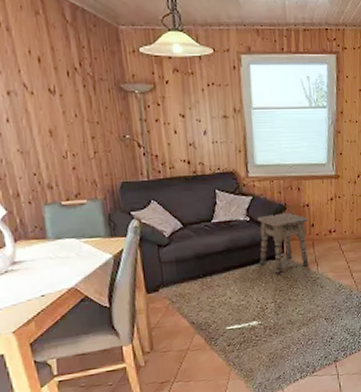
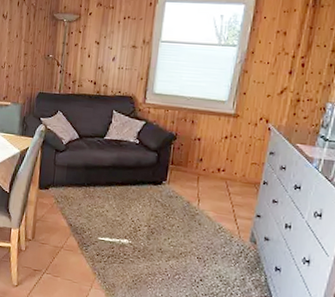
side table: present [257,212,309,274] -> none [141,141,197,201]

